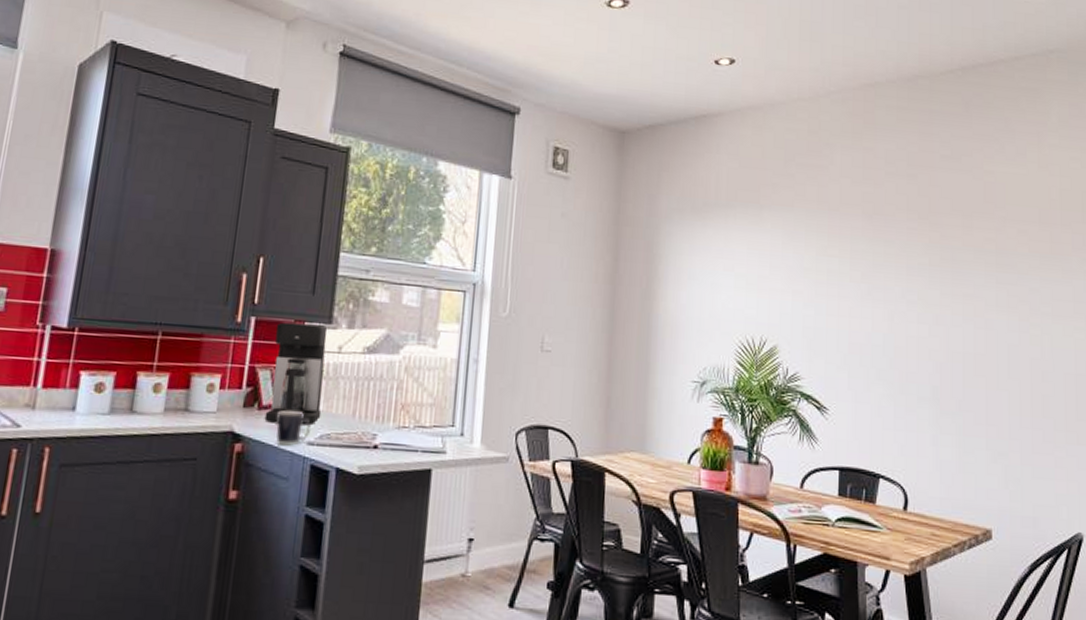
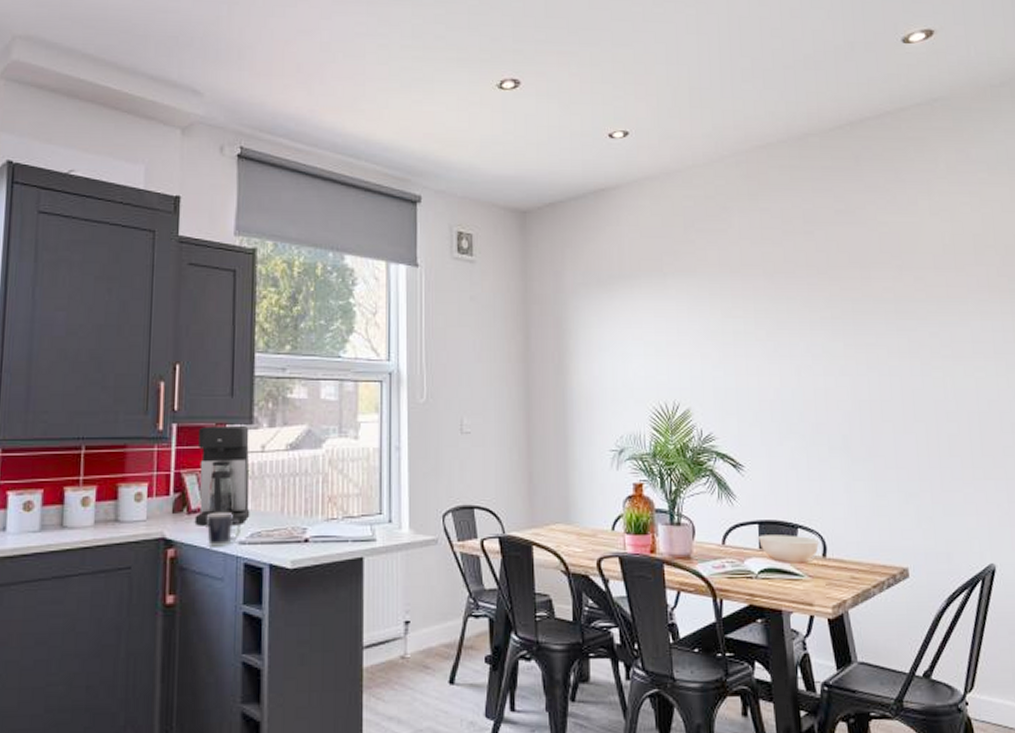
bowl: none [838,482,902,515] -> present [759,535,820,564]

